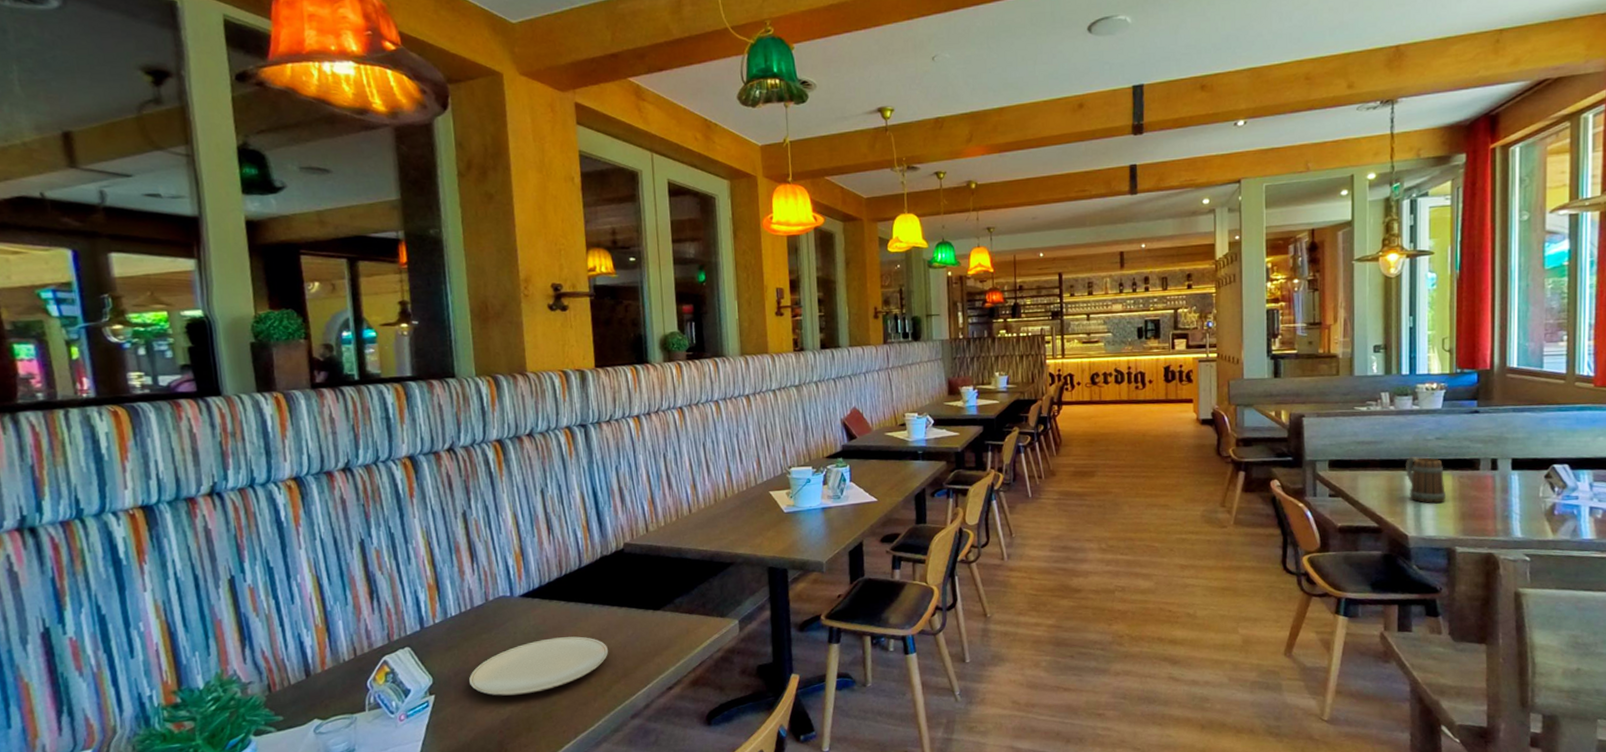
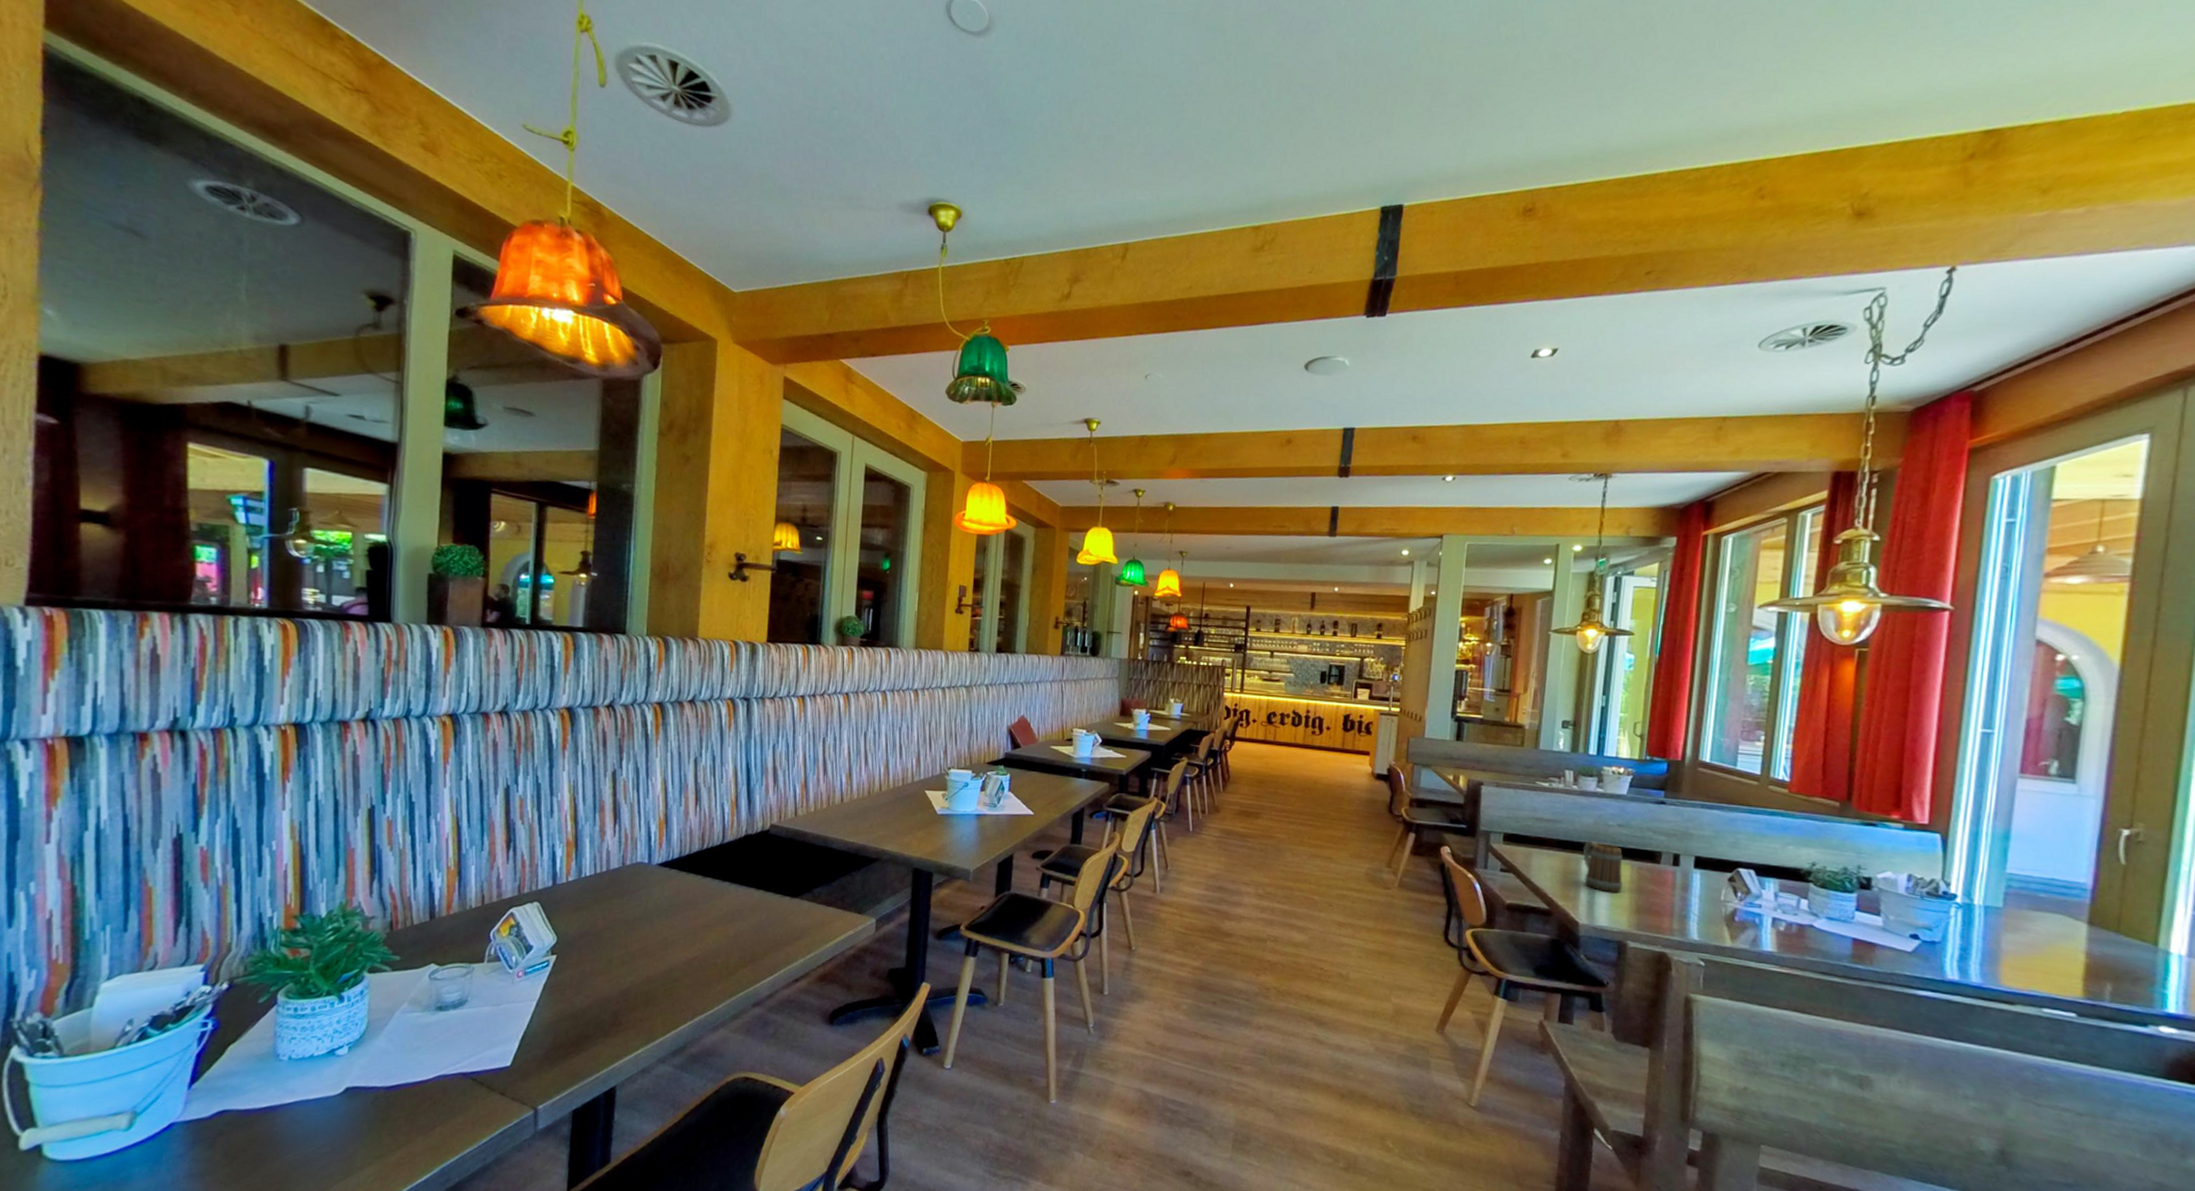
plate: present [468,636,609,696] -> none [593,912,740,967]

